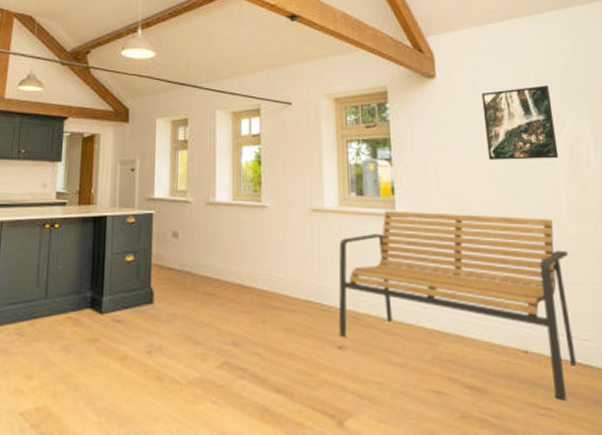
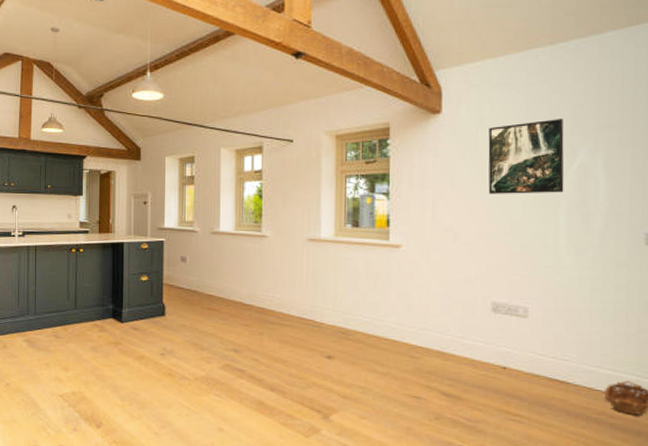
bench: present [338,210,577,401] -> none [328,240,560,410]

